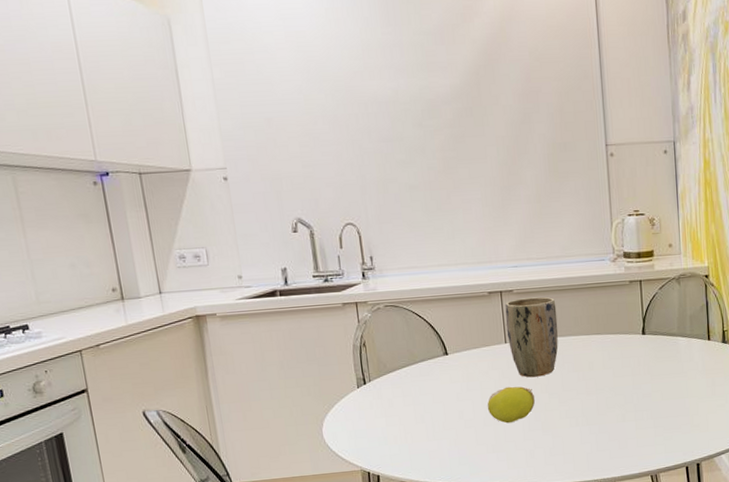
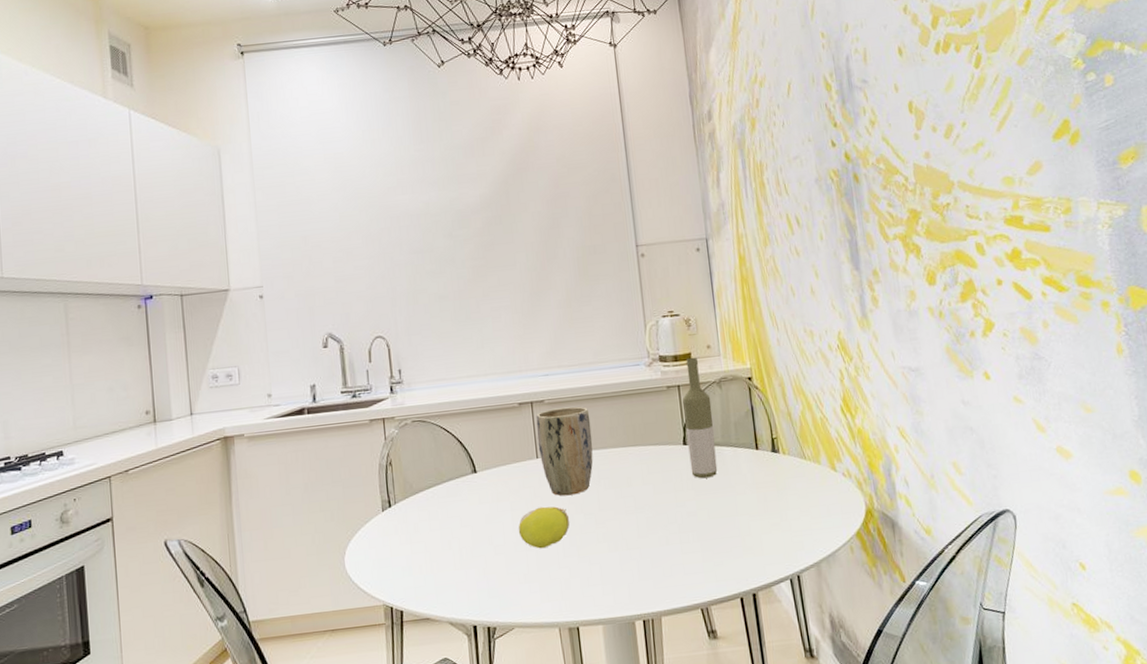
bottle: none [643,254,672,365] -> present [682,357,718,479]

